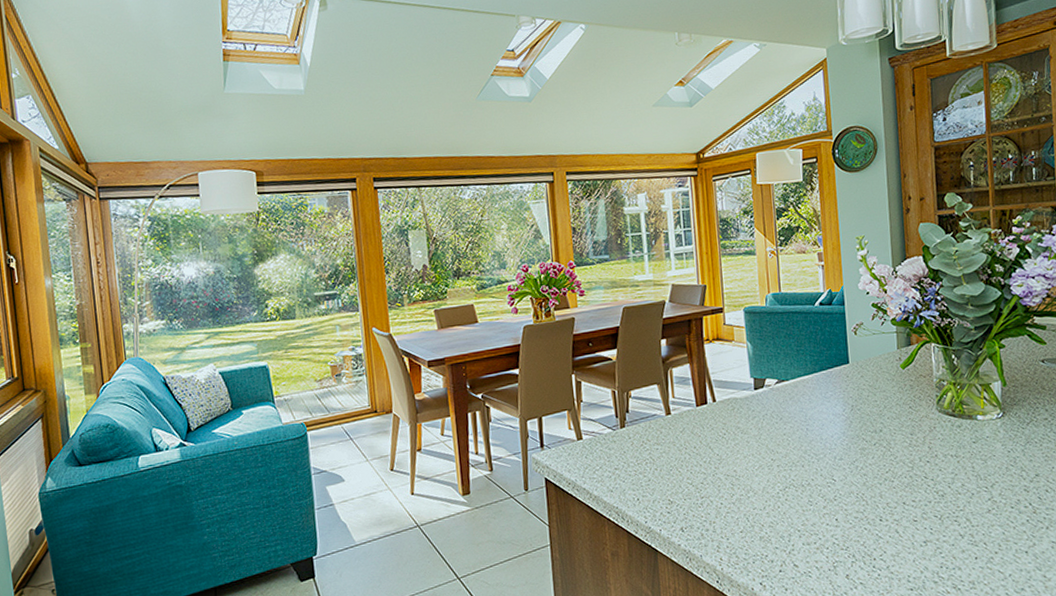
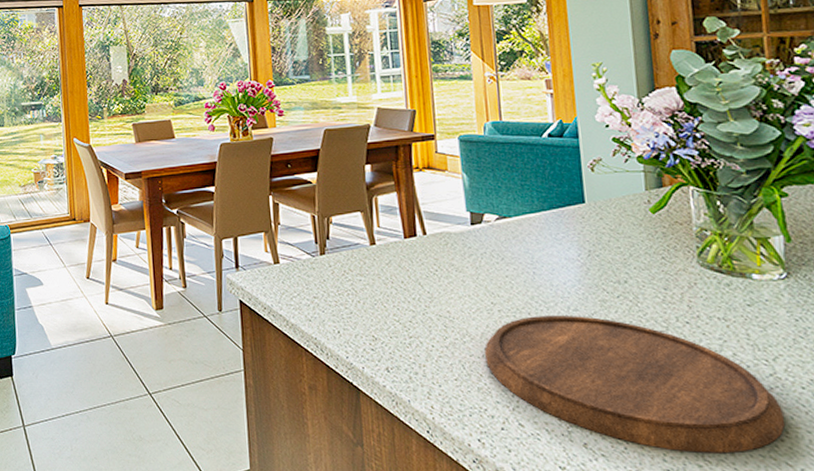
cutting board: none [766,464,998,572] -> present [485,315,785,454]

